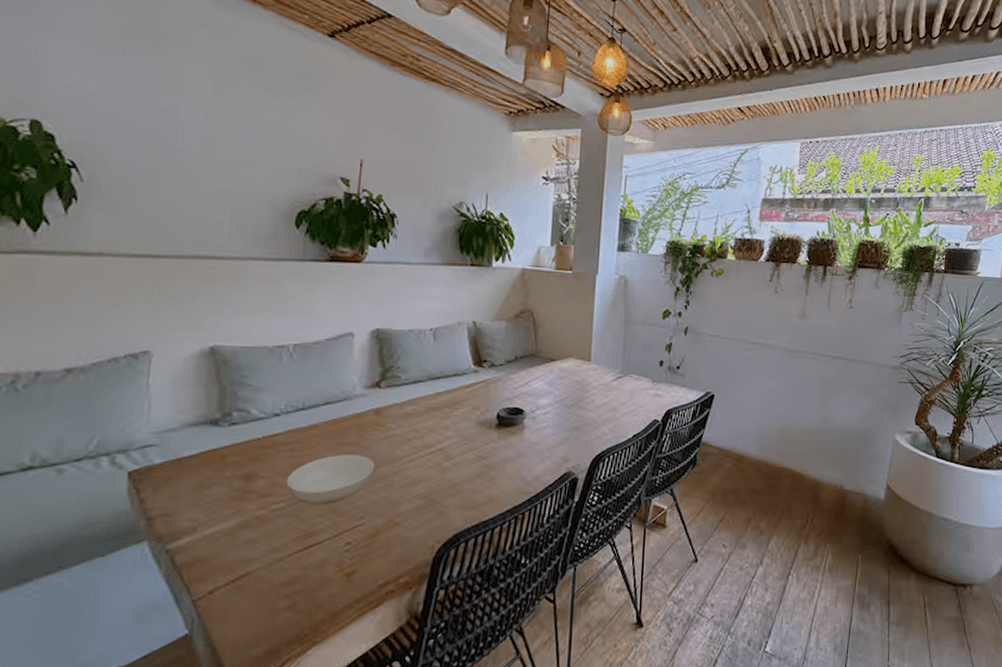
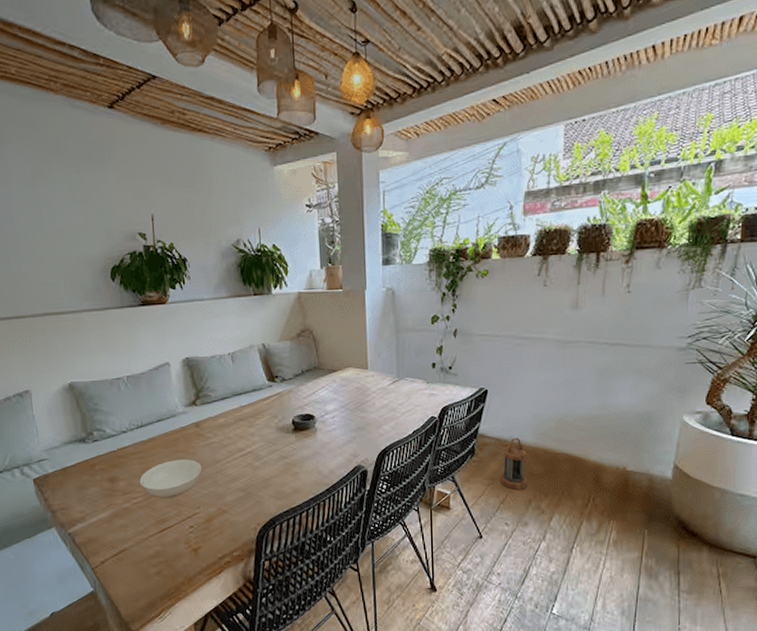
lantern: none [720,448,749,506] -> present [499,437,528,490]

